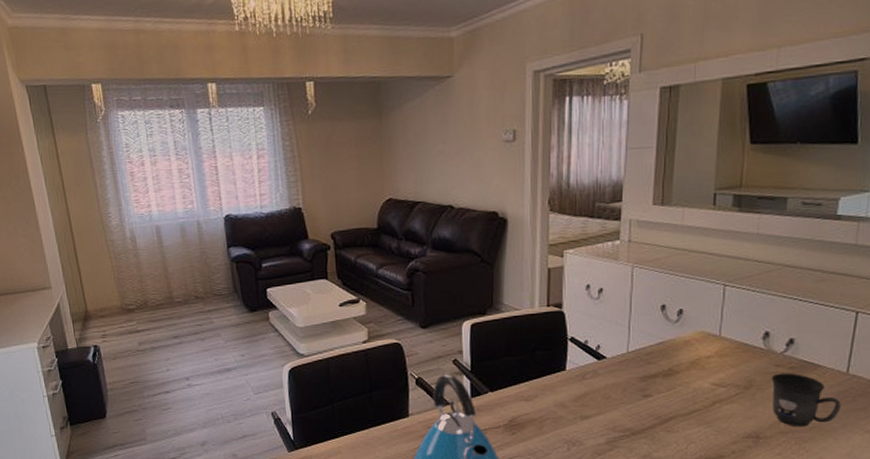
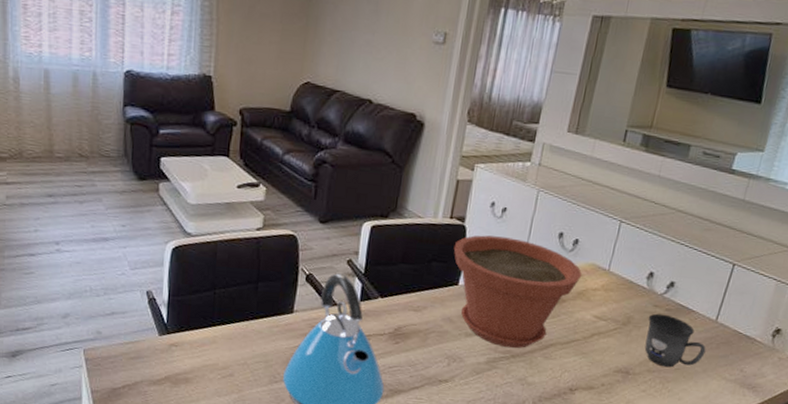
plant pot: none [555,317,693,426] -> present [453,235,582,349]

